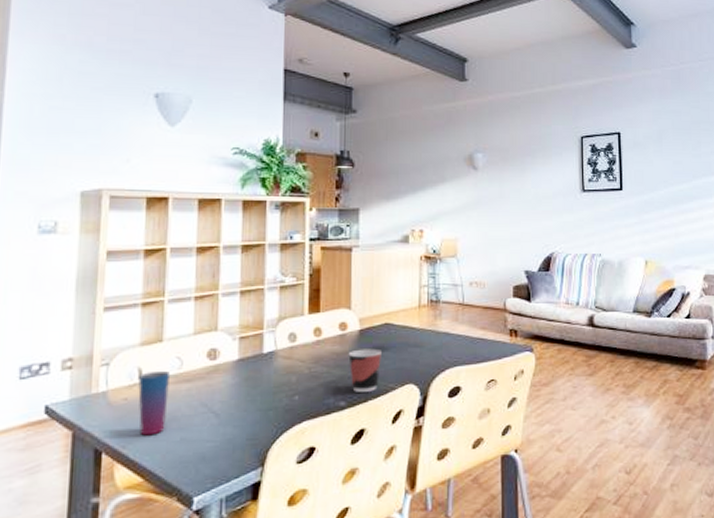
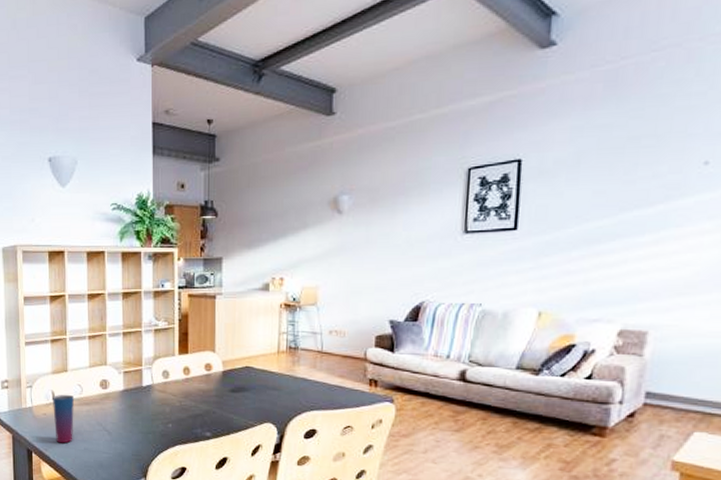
cup: present [348,348,383,392] -> none [213,388,244,426]

